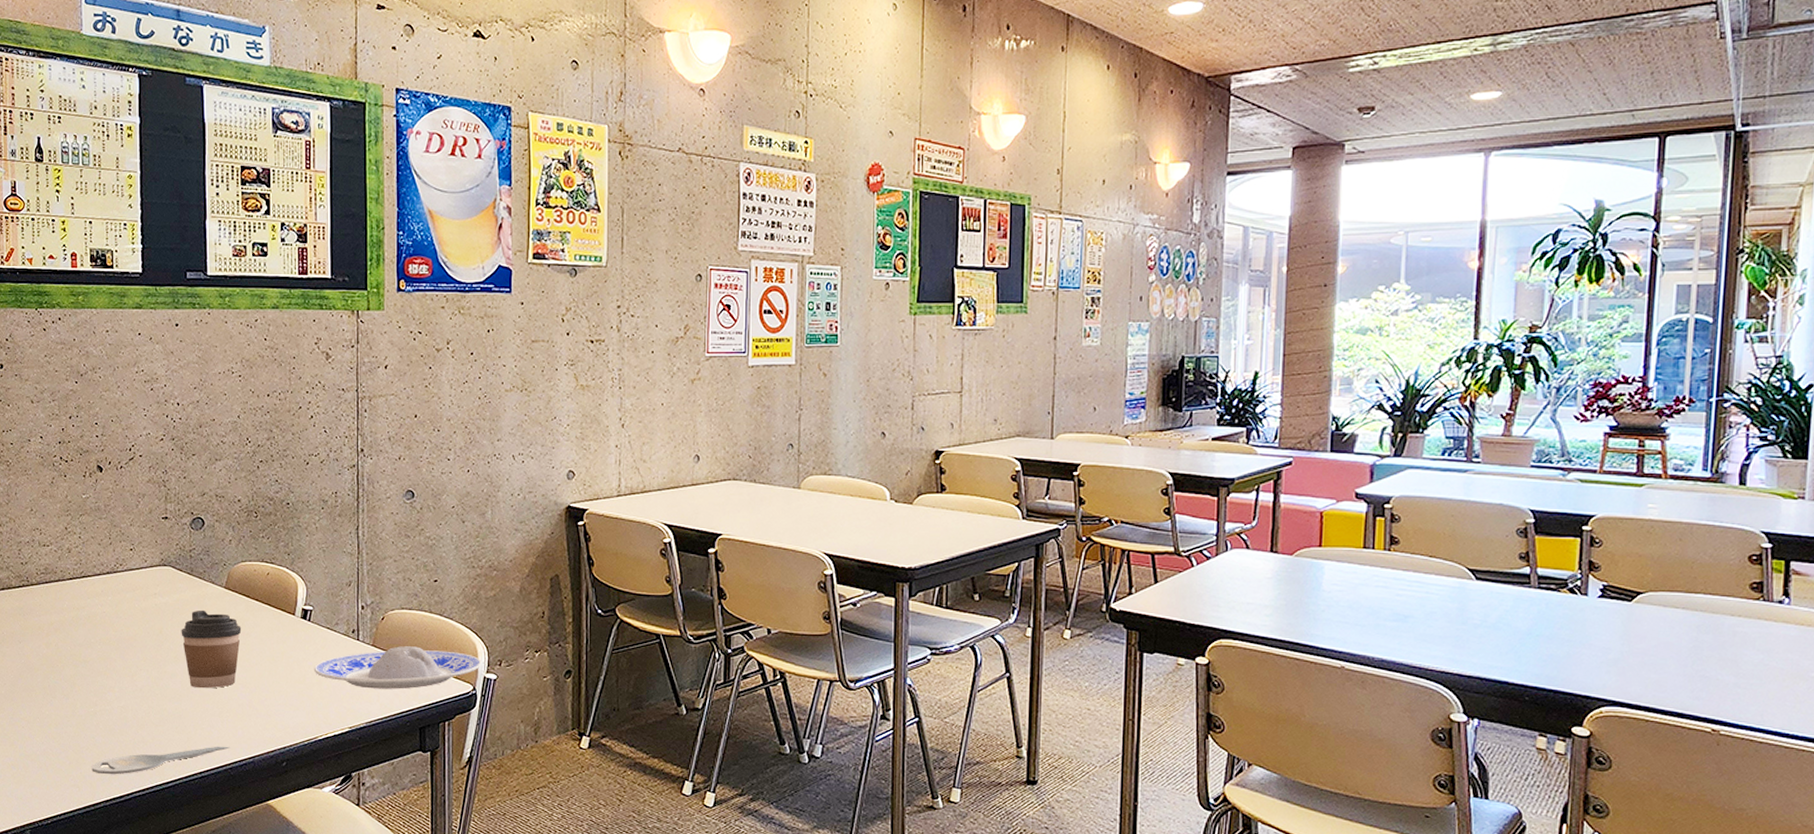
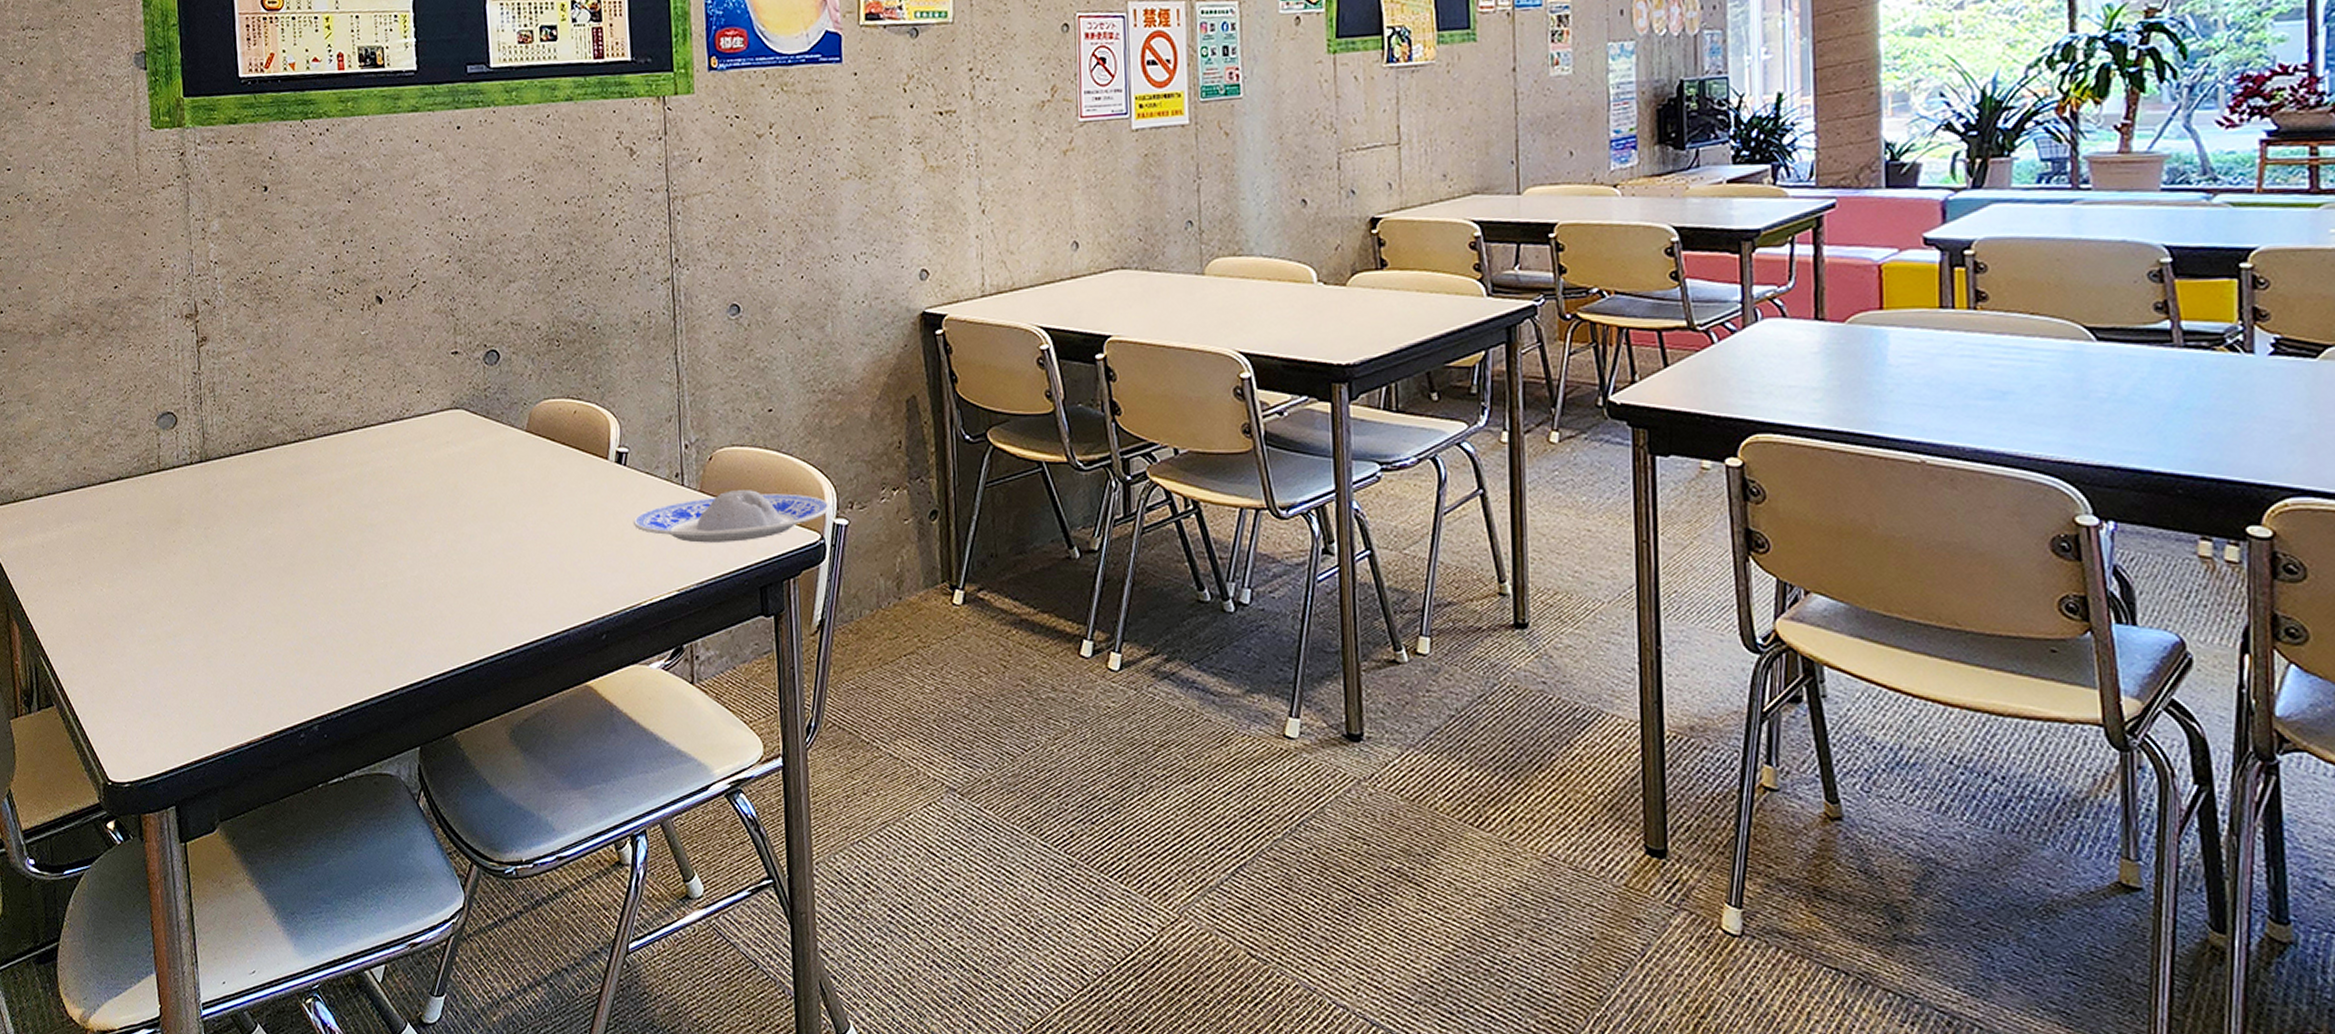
key: present [91,746,230,775] -> none [384,618,541,657]
coffee cup: present [181,609,242,689] -> none [478,458,548,551]

